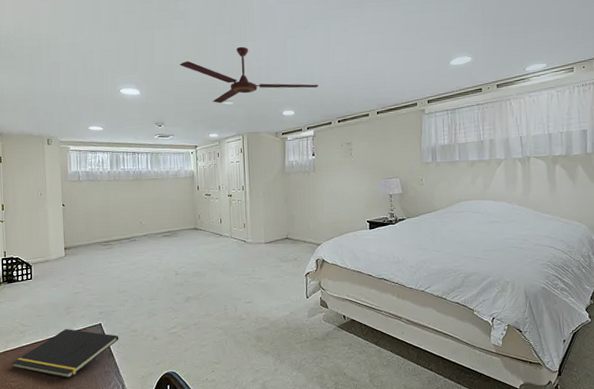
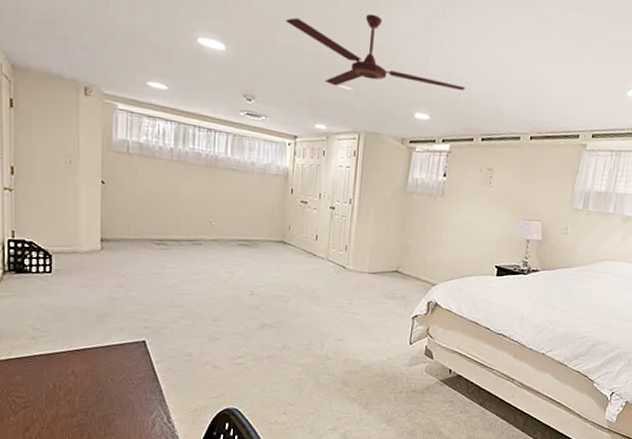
notepad: present [12,329,119,379] -> none [17,341,168,402]

